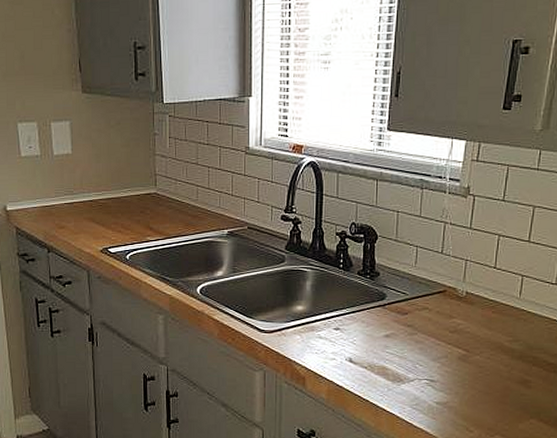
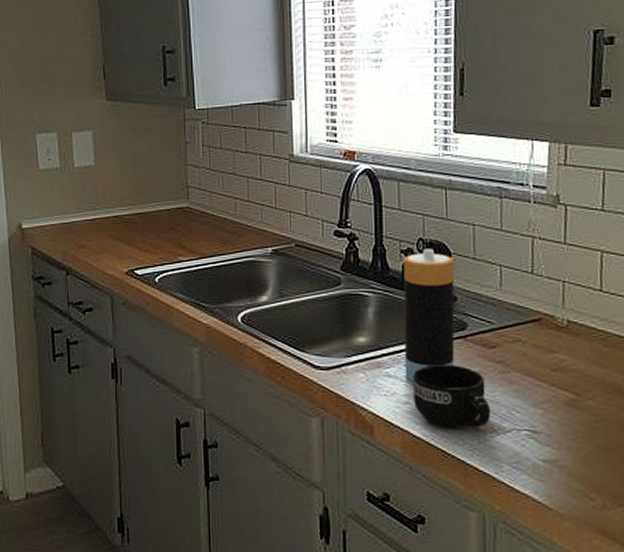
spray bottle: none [333,232,380,342] -> present [403,249,455,381]
mug: none [339,328,400,379] -> present [413,365,491,429]

